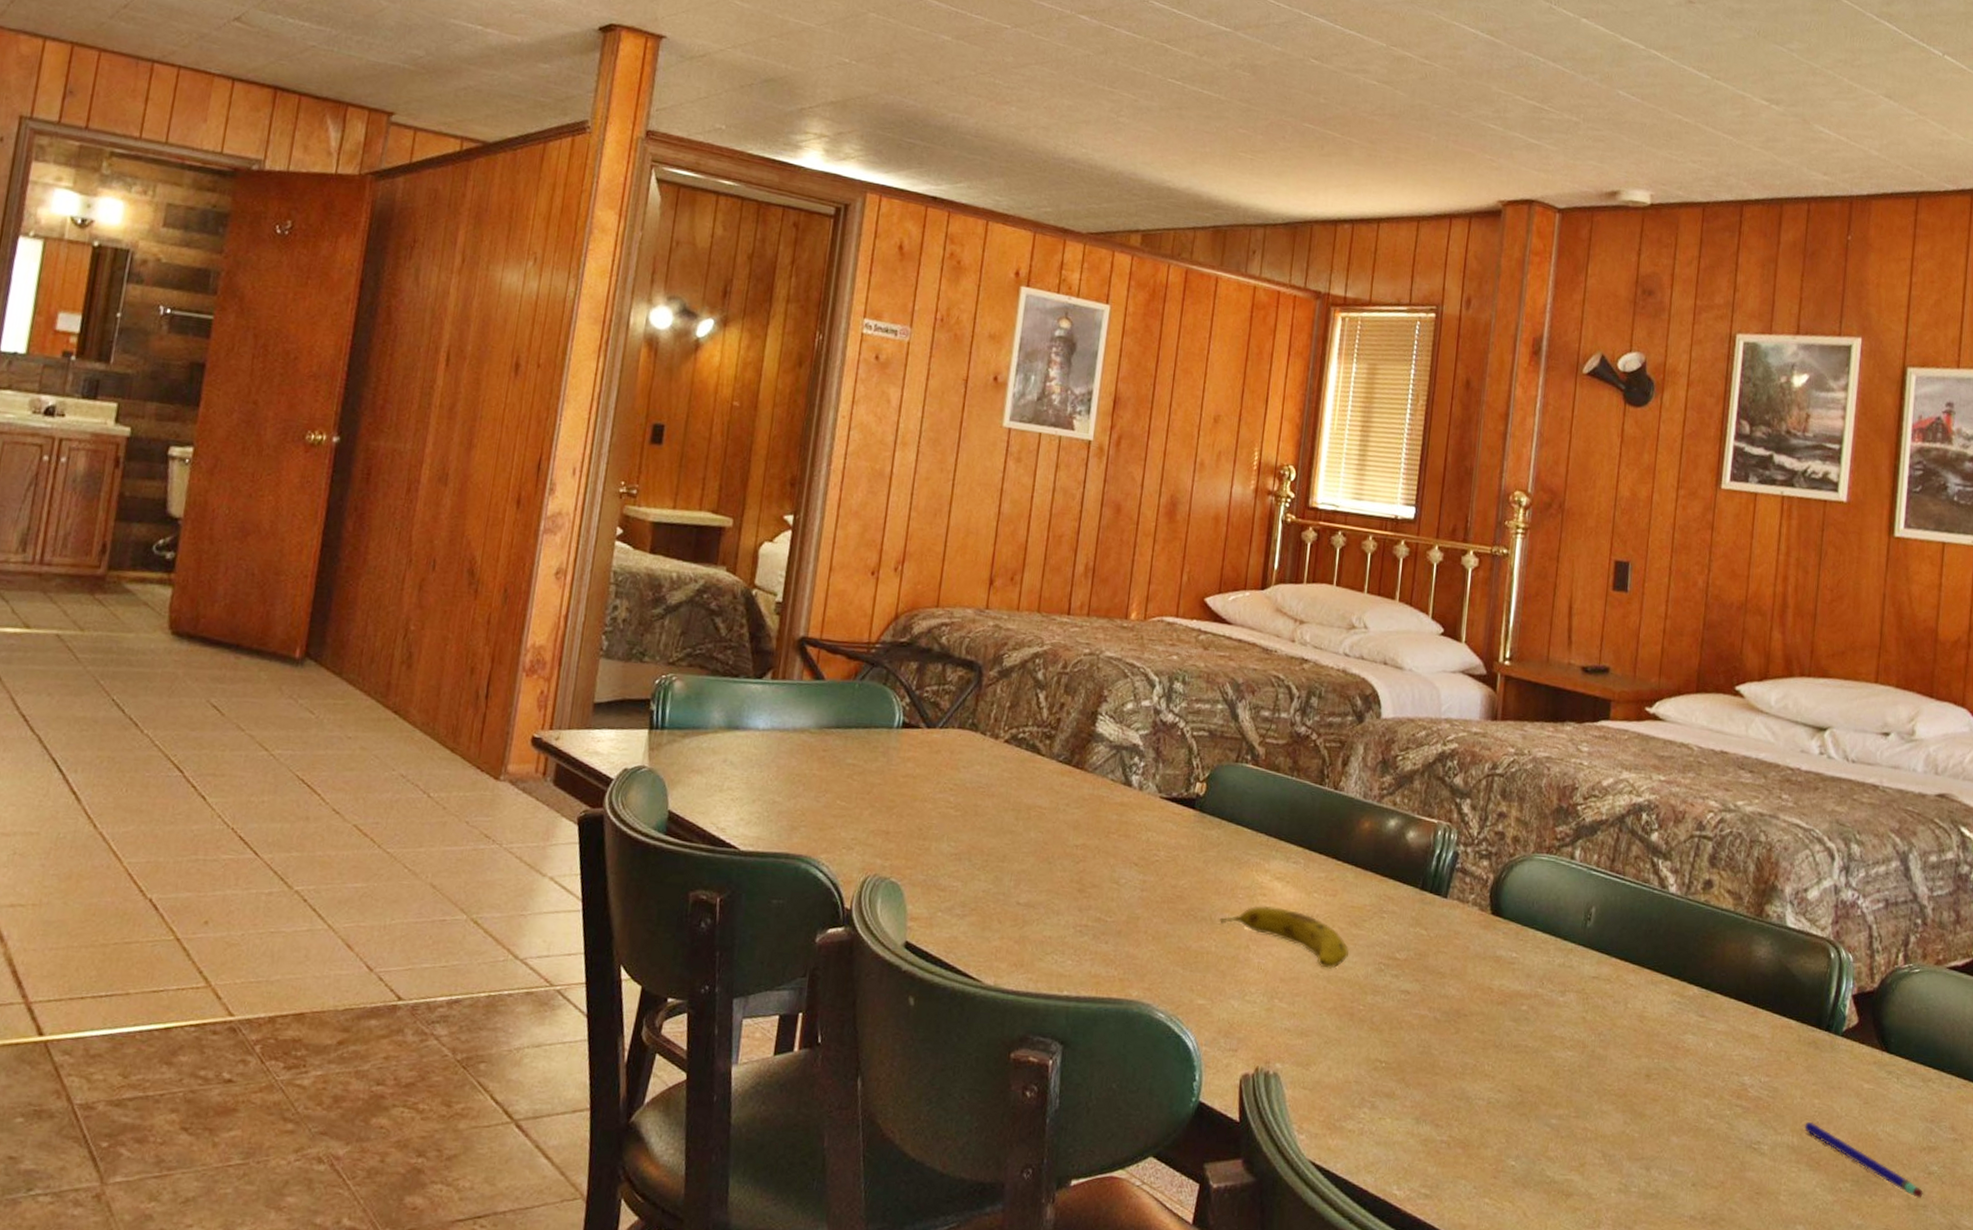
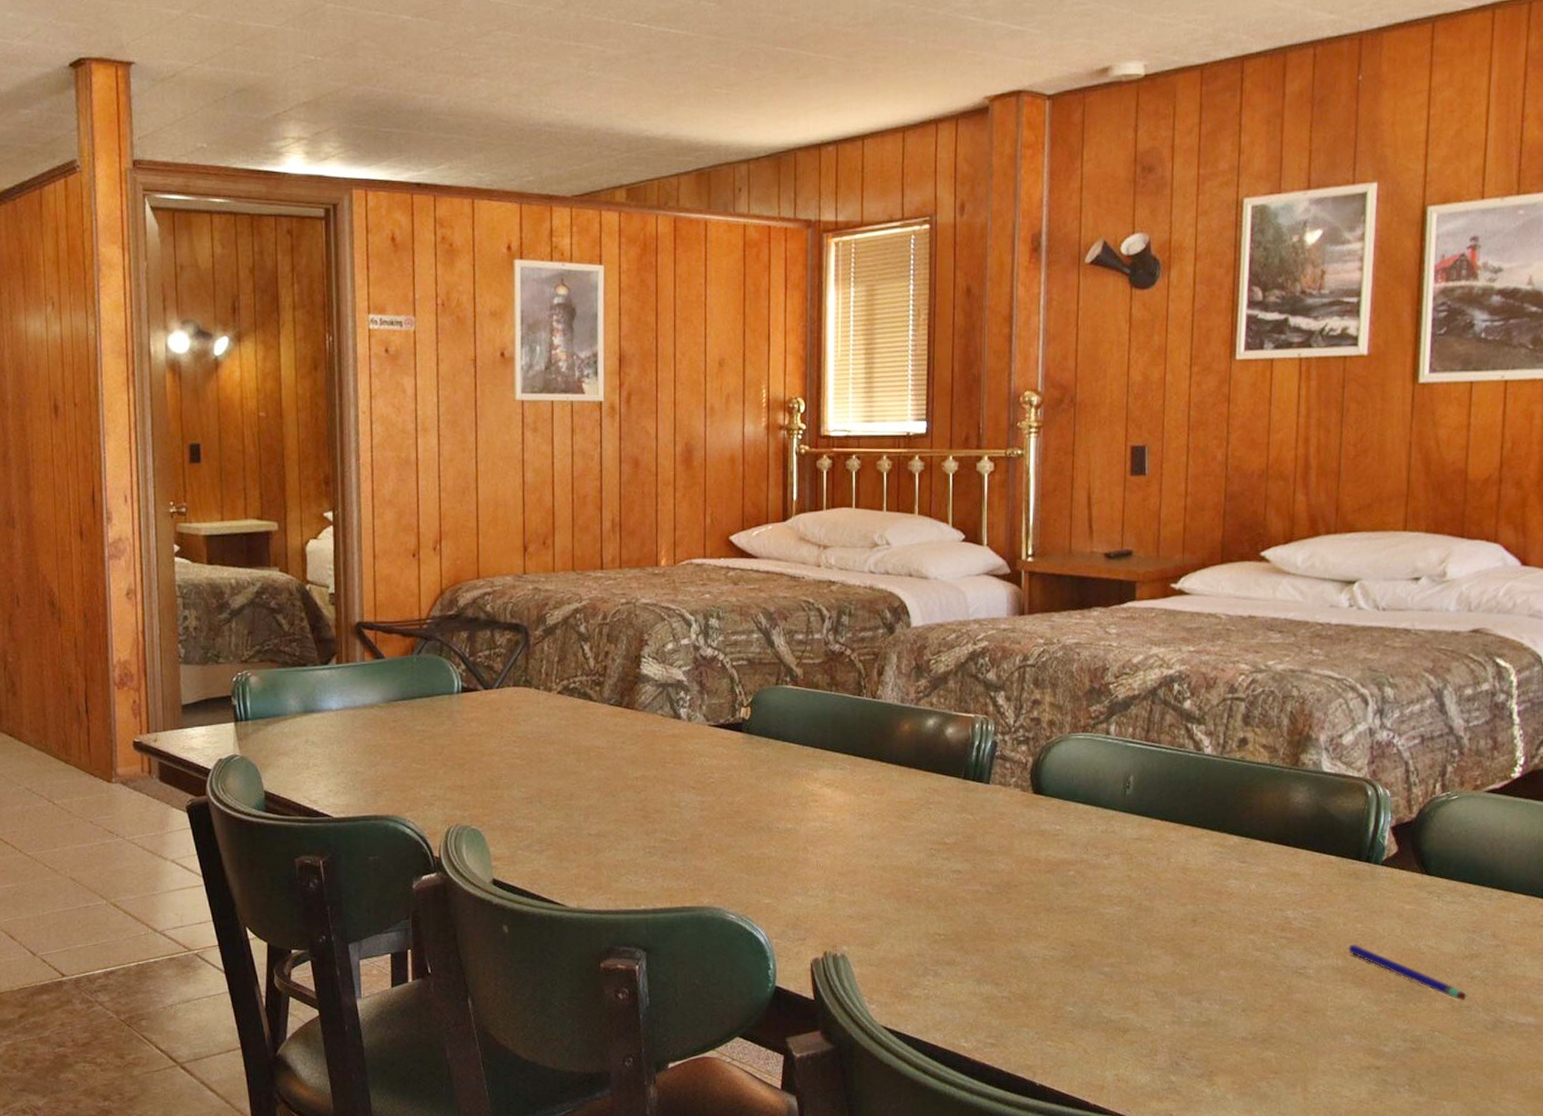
fruit: present [1220,905,1349,969] -> none [777,810,900,859]

